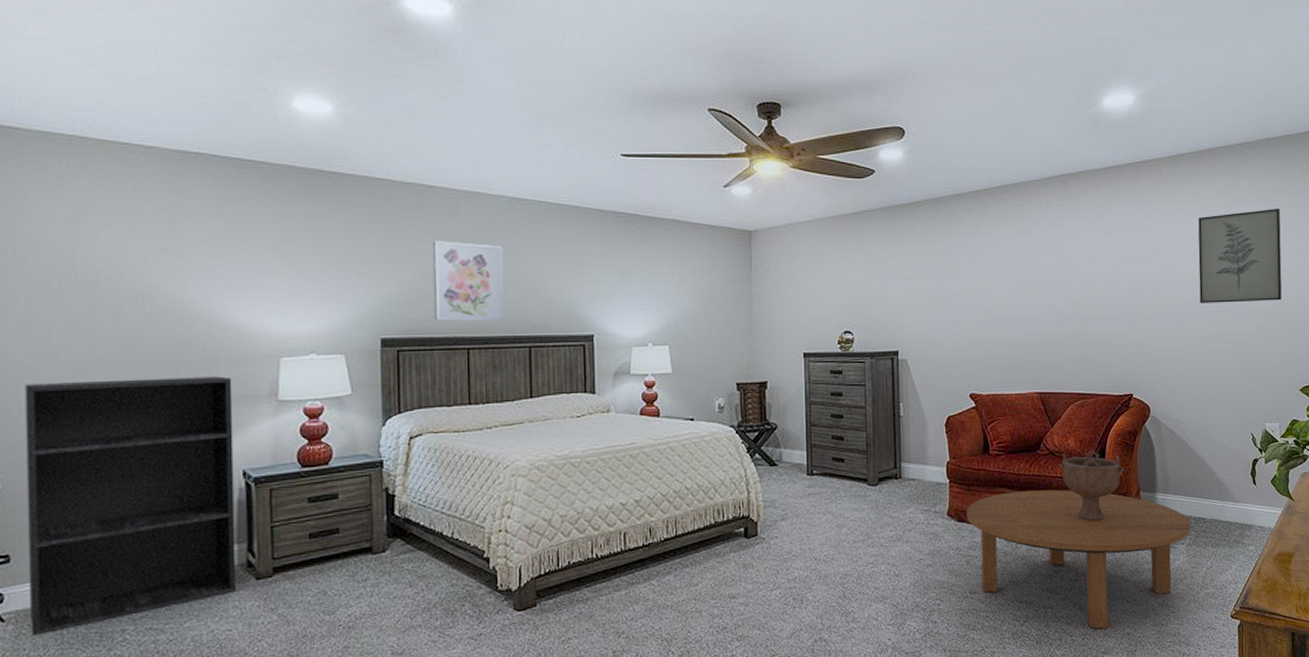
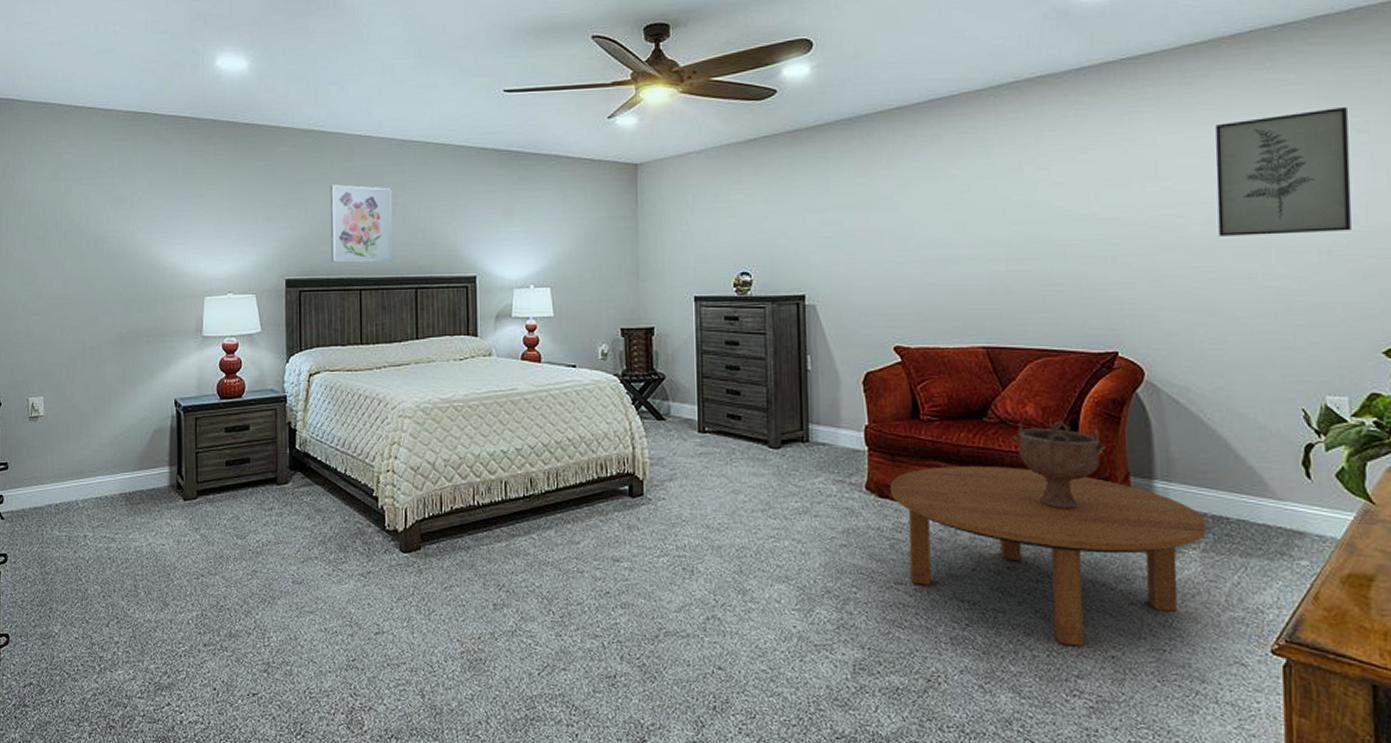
bookshelf: present [25,376,237,636] -> none [20,313,169,533]

